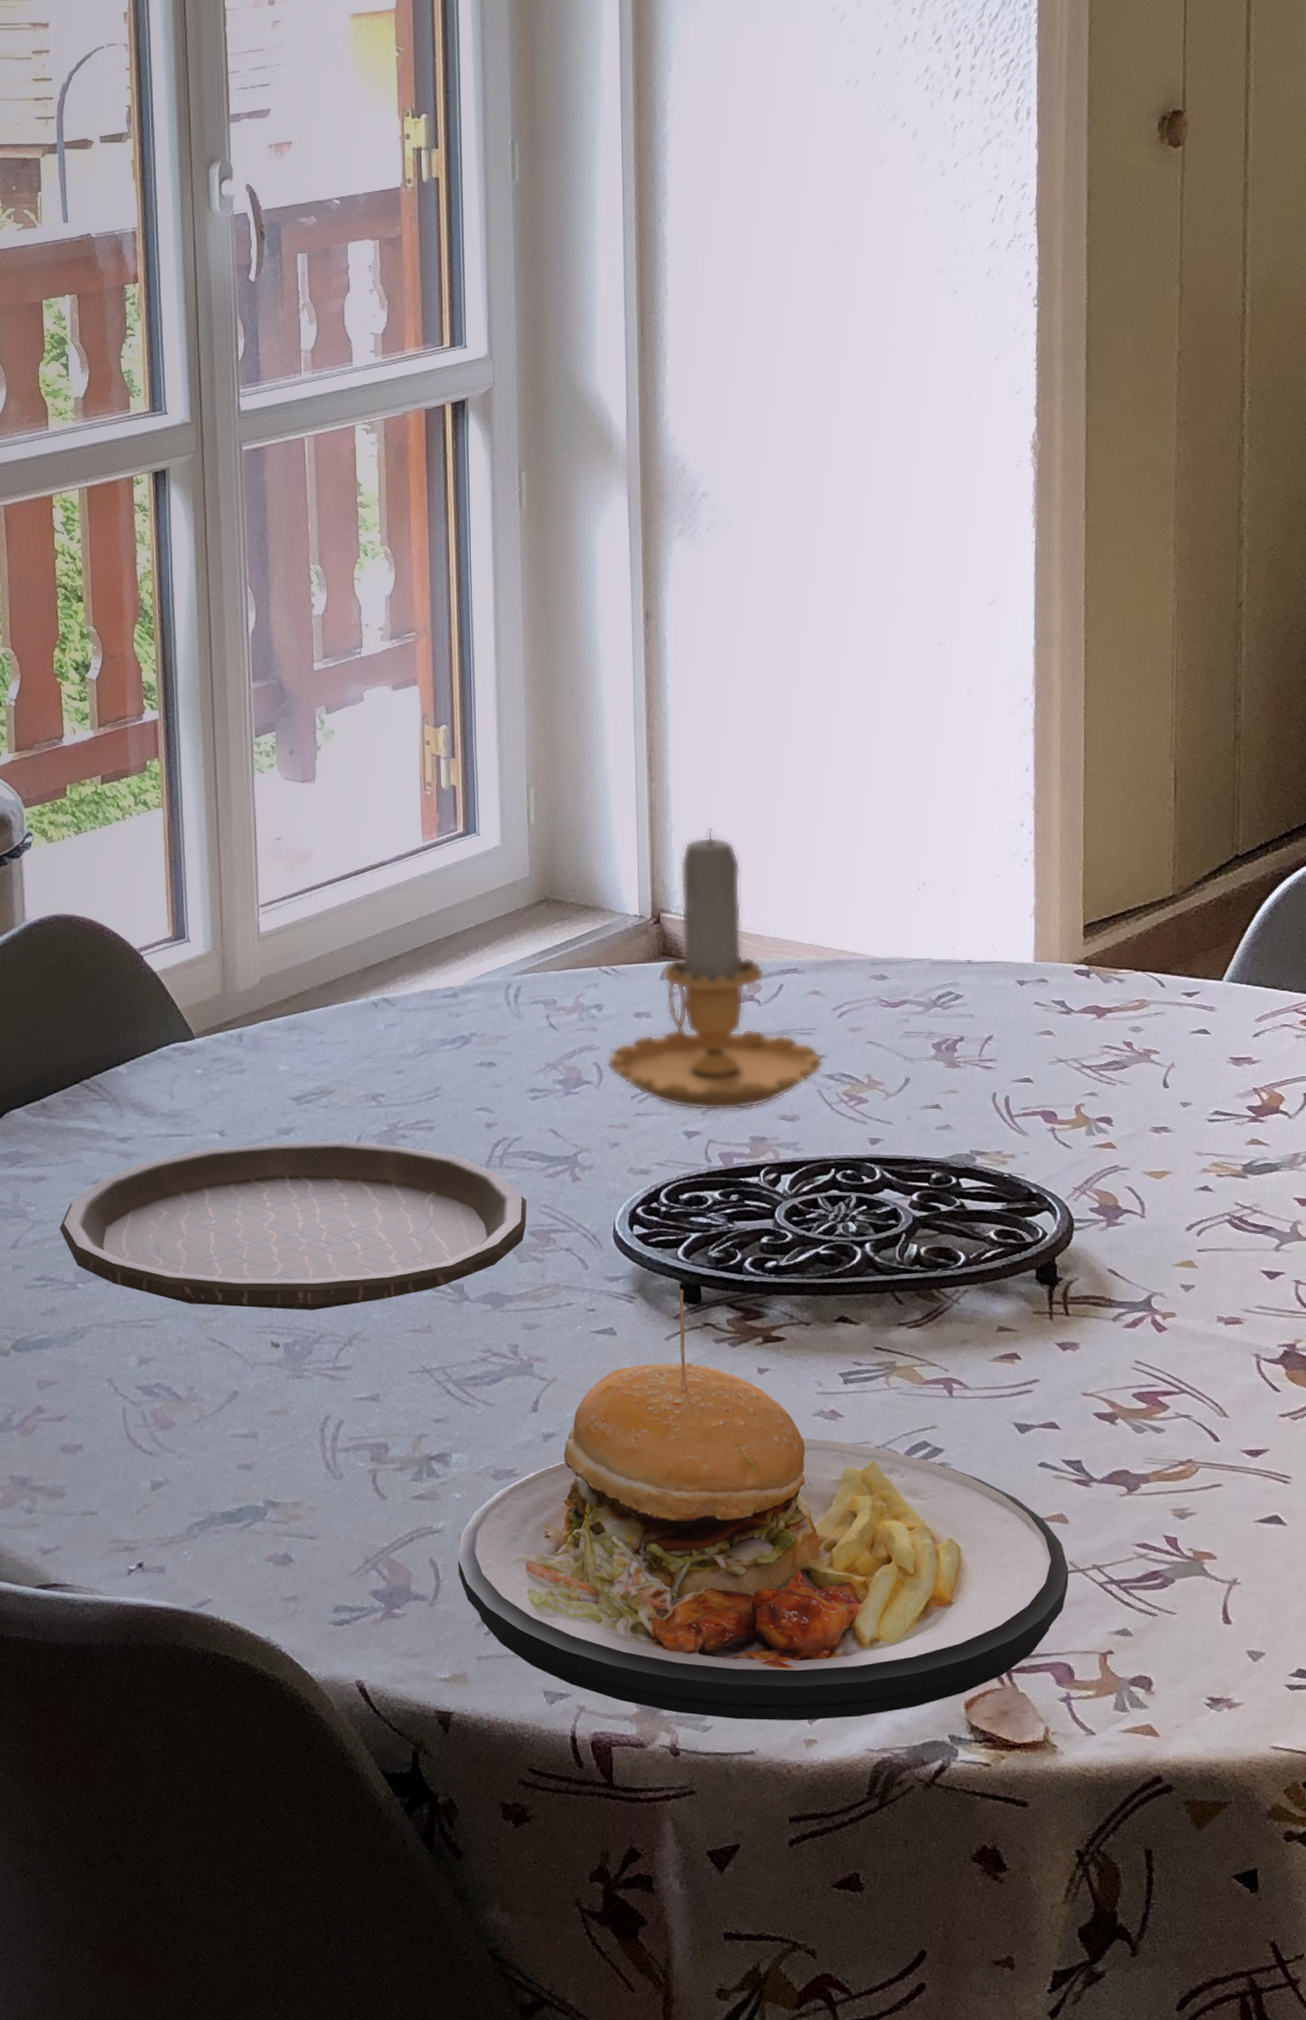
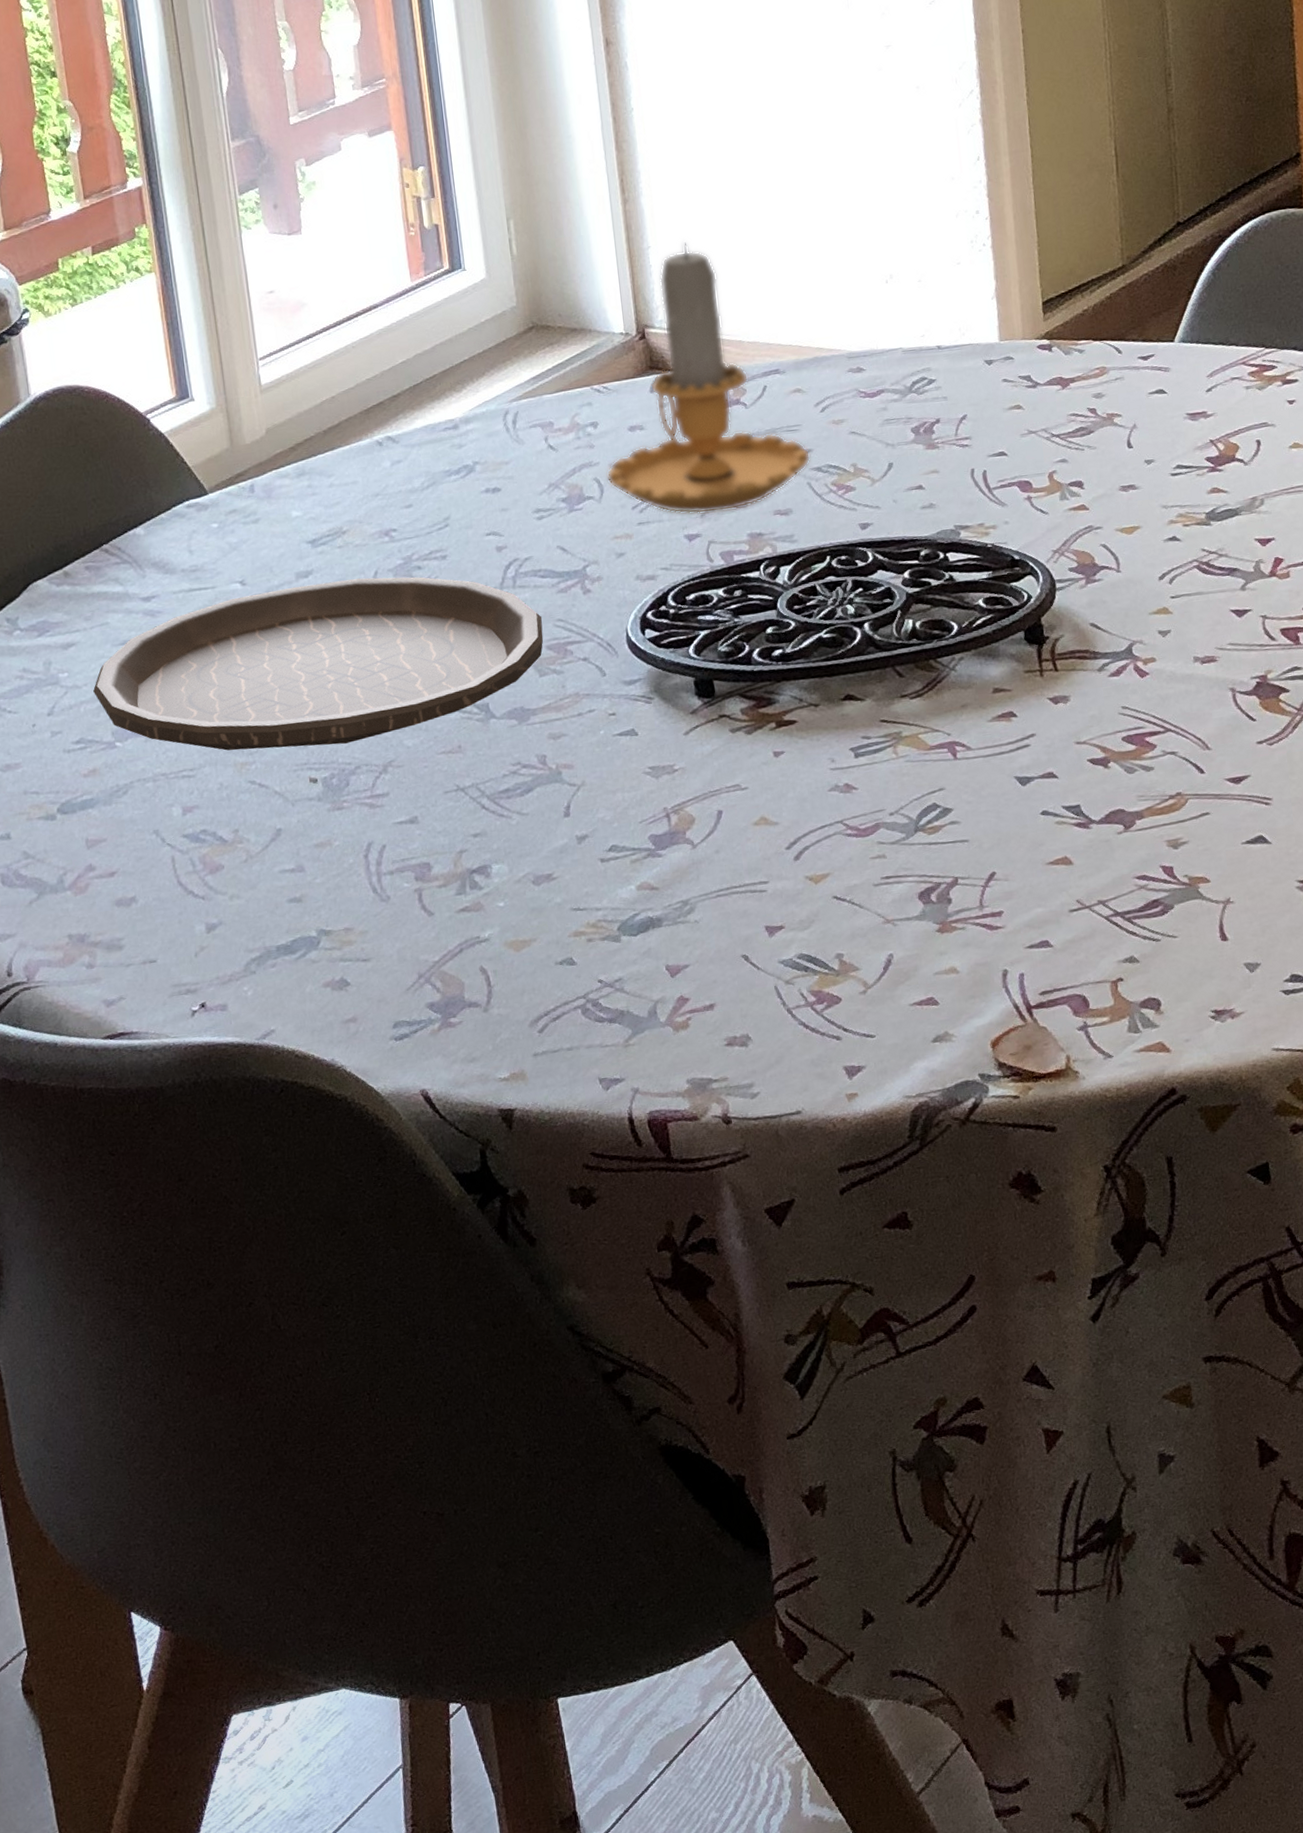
plate: present [457,1288,1069,1721] -> none [506,684,1078,1084]

